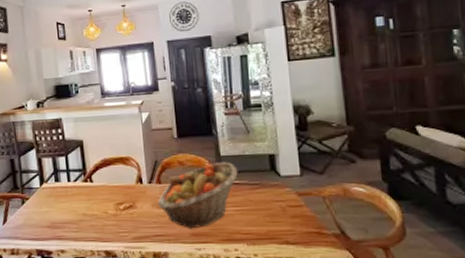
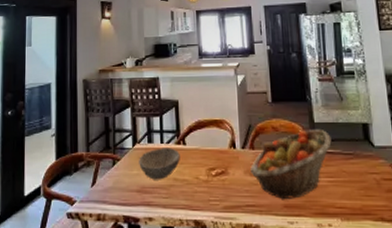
bowl: none [47,185,88,216] -> present [139,148,180,180]

